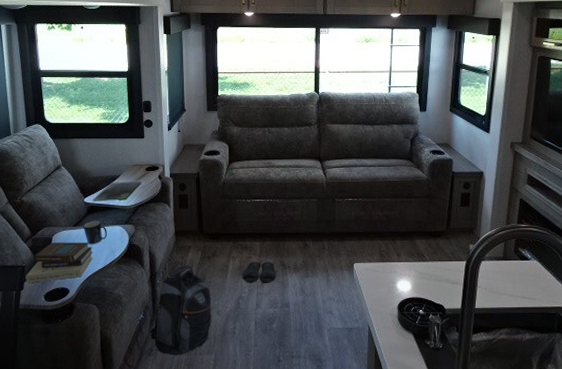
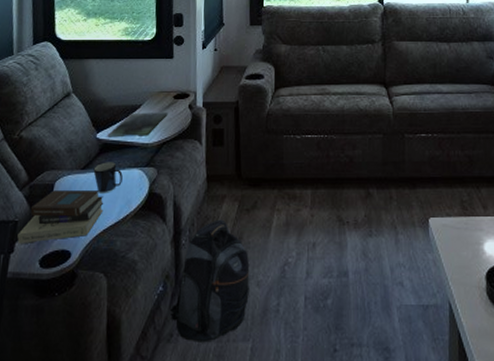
slippers: present [242,261,277,283] -> none [289,215,333,244]

